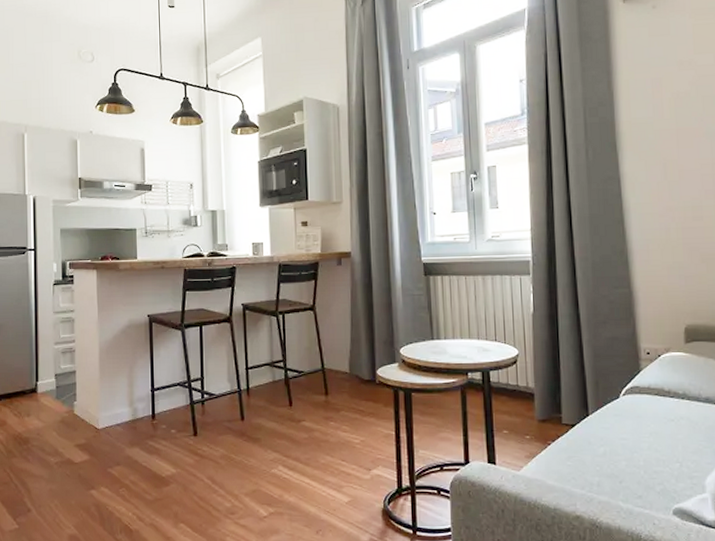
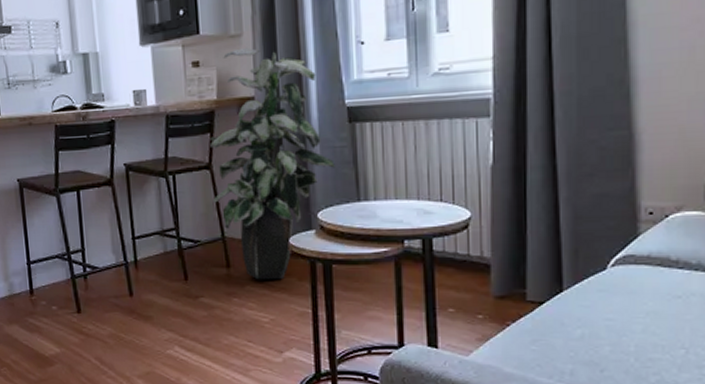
indoor plant: none [314,213,414,406] -> present [210,48,335,280]

